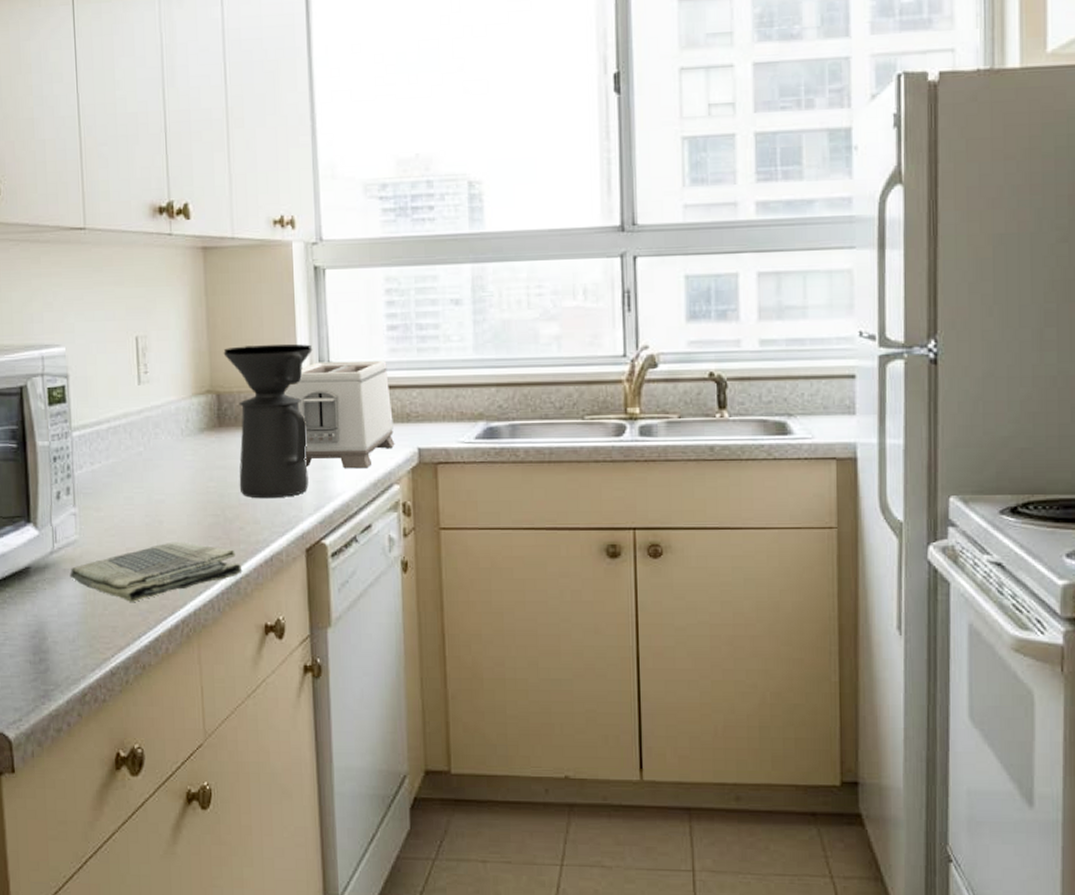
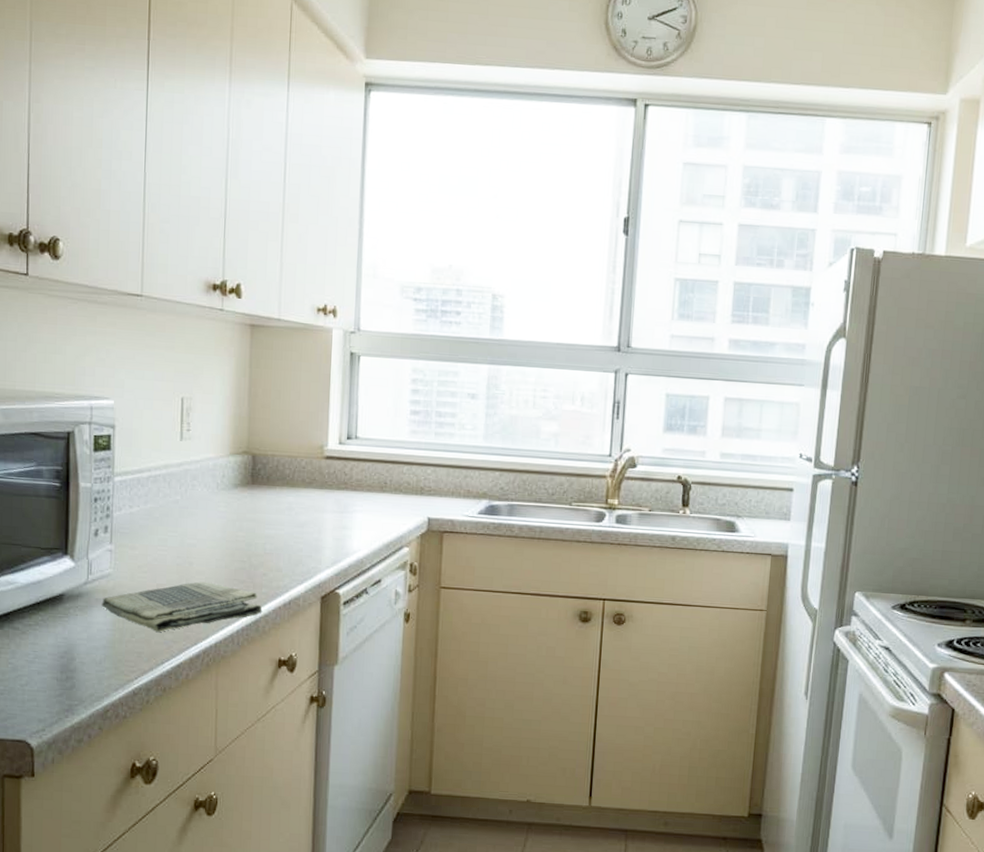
coffee maker: present [223,344,313,499] -> none [261,415,343,551]
toaster: present [285,360,395,469] -> none [314,436,409,532]

